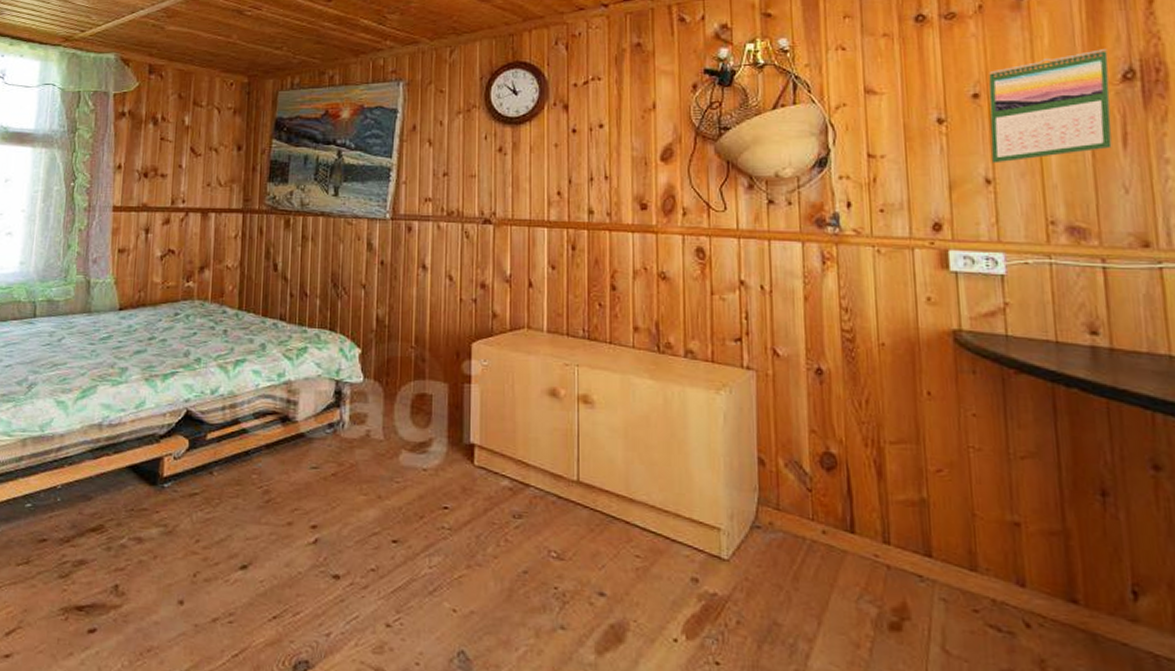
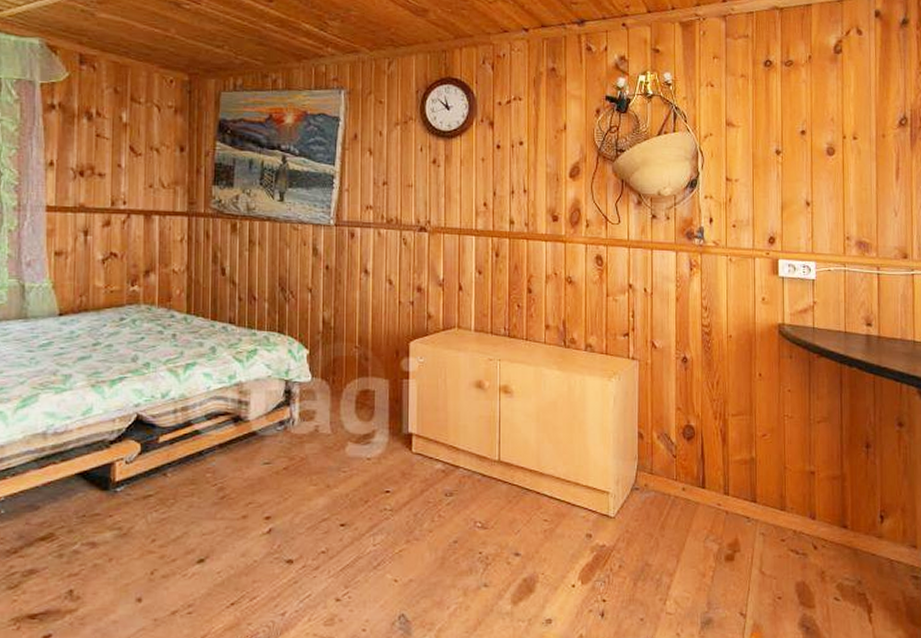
calendar: present [989,49,1112,164] -> none [811,99,891,189]

